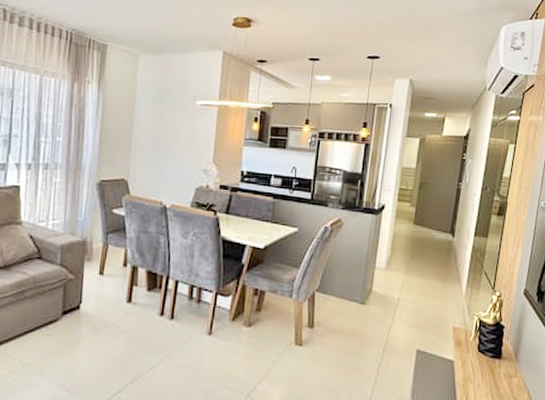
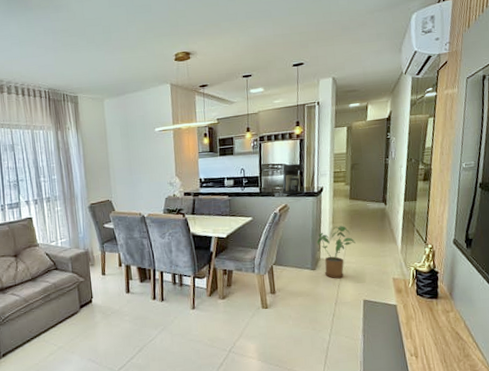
house plant: none [370,254,415,319] -> present [316,226,356,279]

